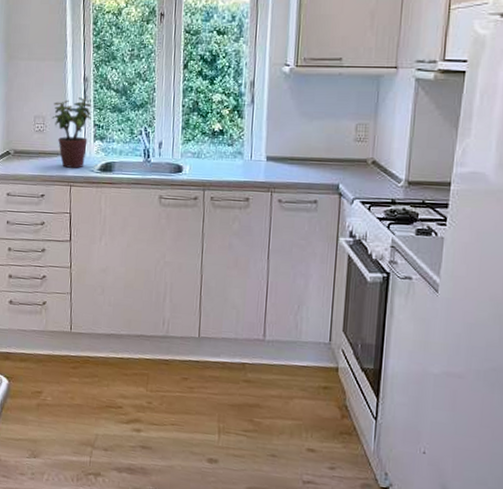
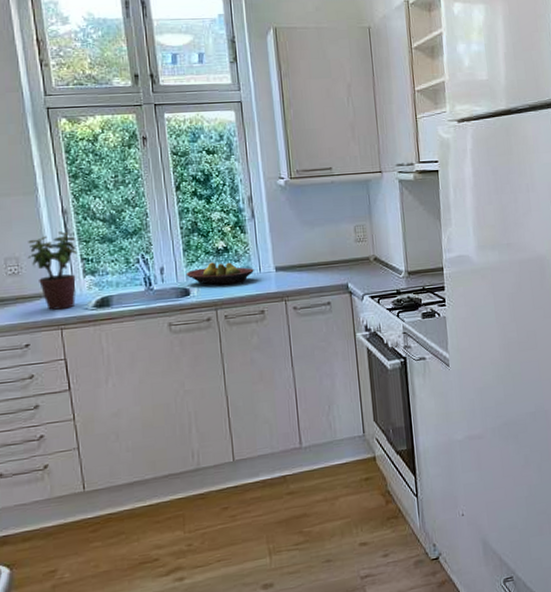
fruit bowl: none [181,143,245,169] -> present [185,262,254,286]

